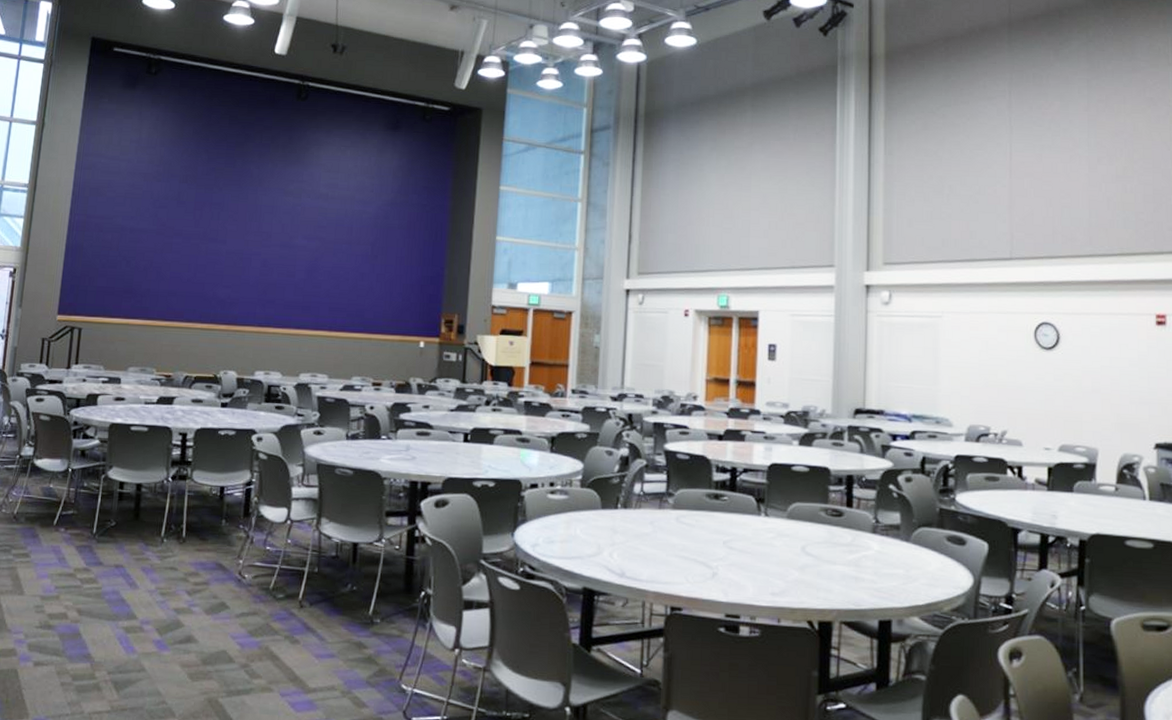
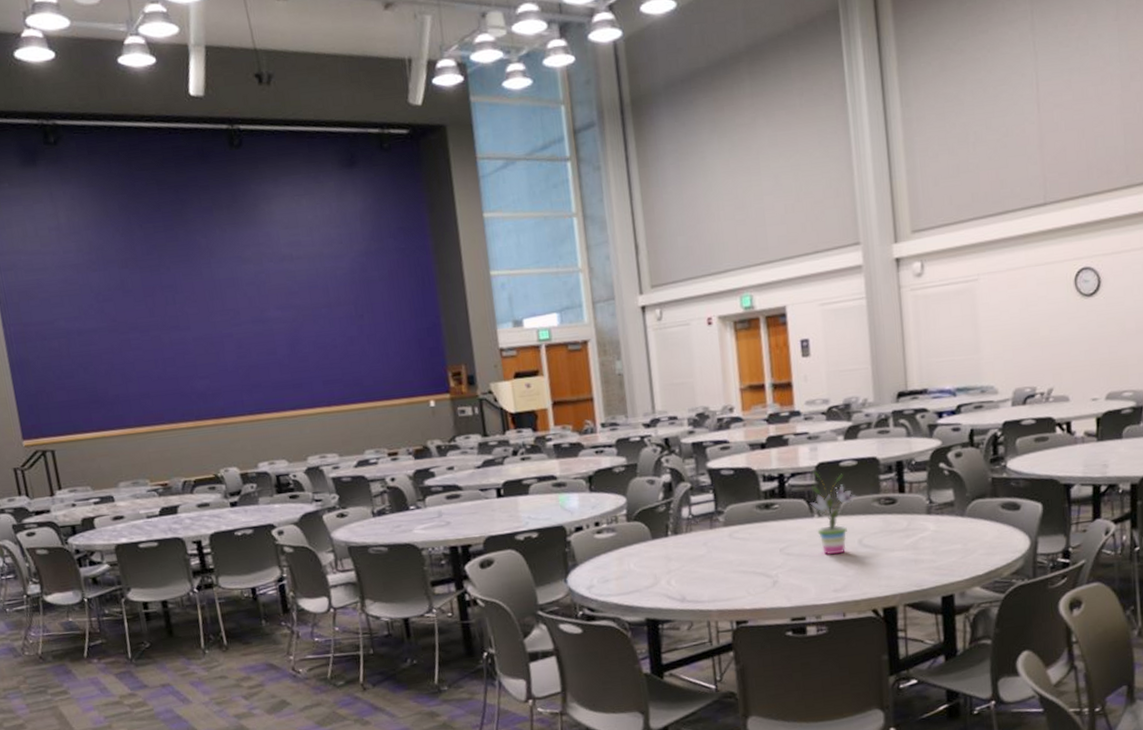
potted plant: none [757,469,805,557] -> present [808,469,857,556]

